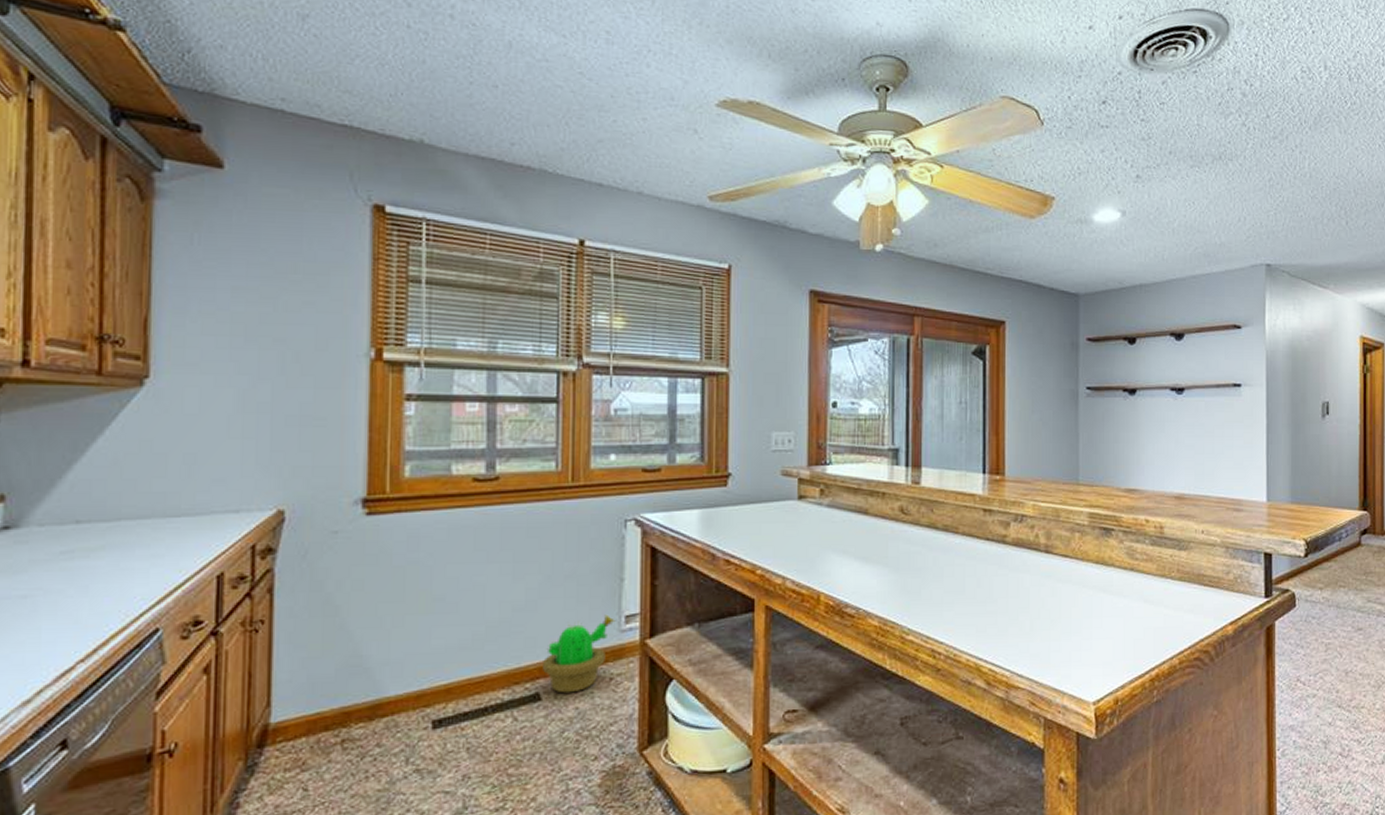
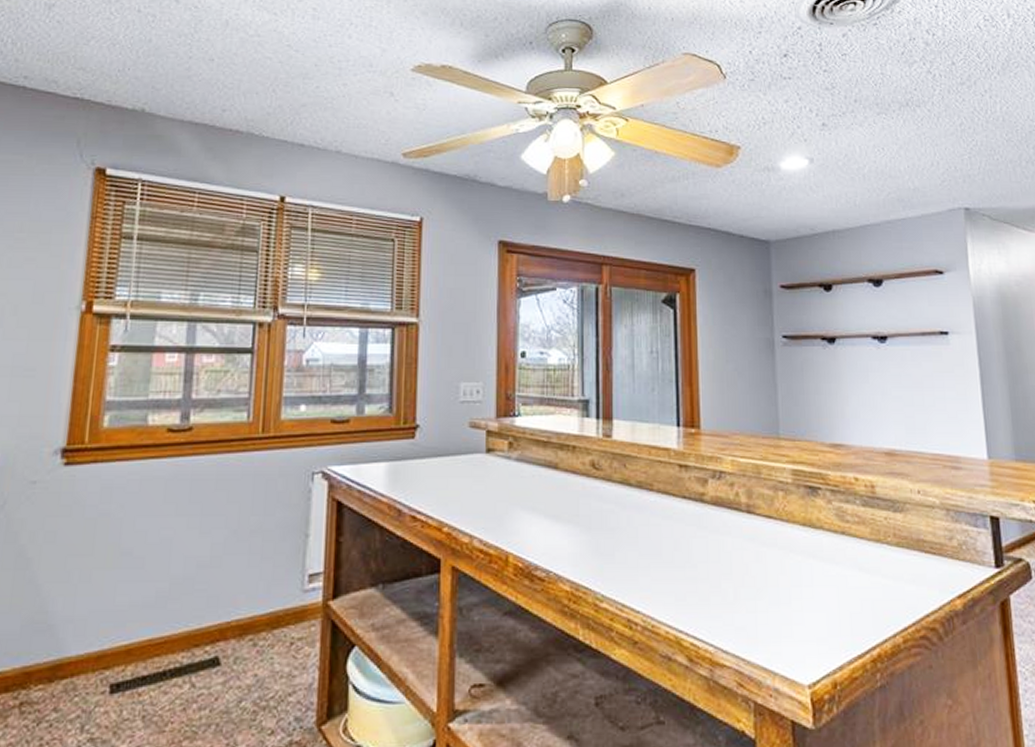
decorative plant: present [543,614,615,693] -> none [223,573,299,658]

